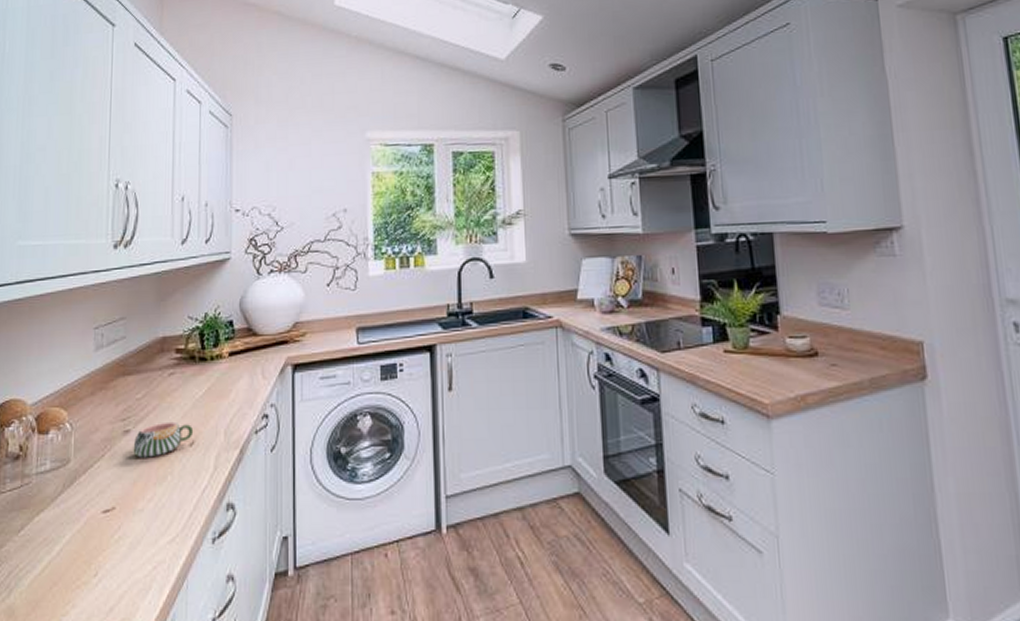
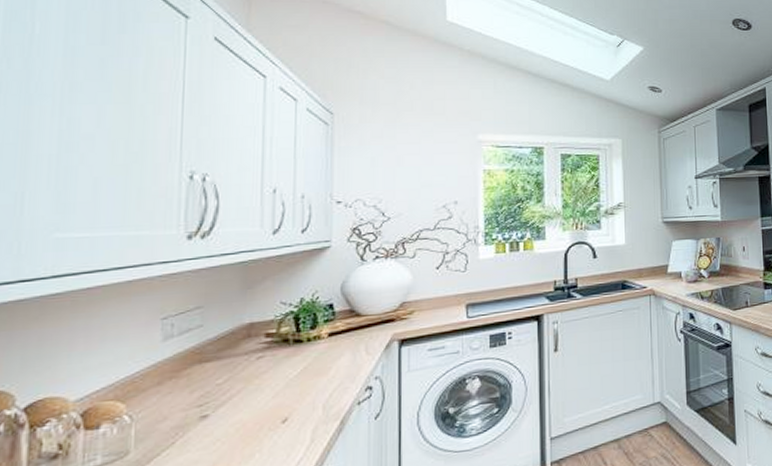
mug: present [133,421,194,458] -> none [212,402,287,441]

